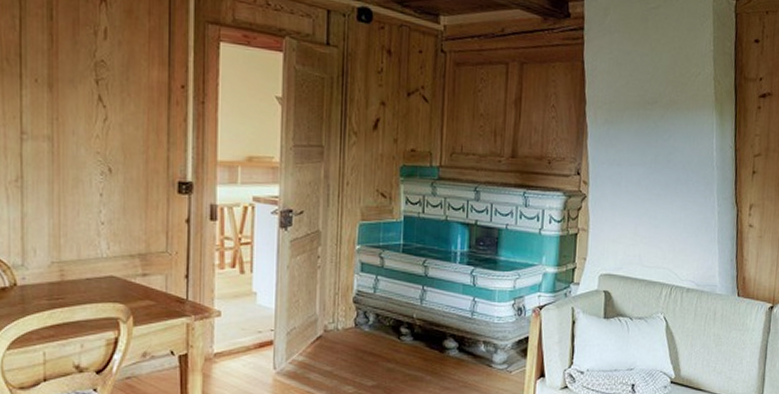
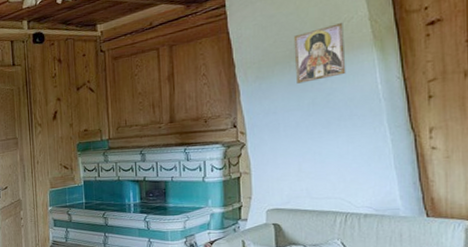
religious icon: none [643,76,691,136] -> present [293,23,346,84]

